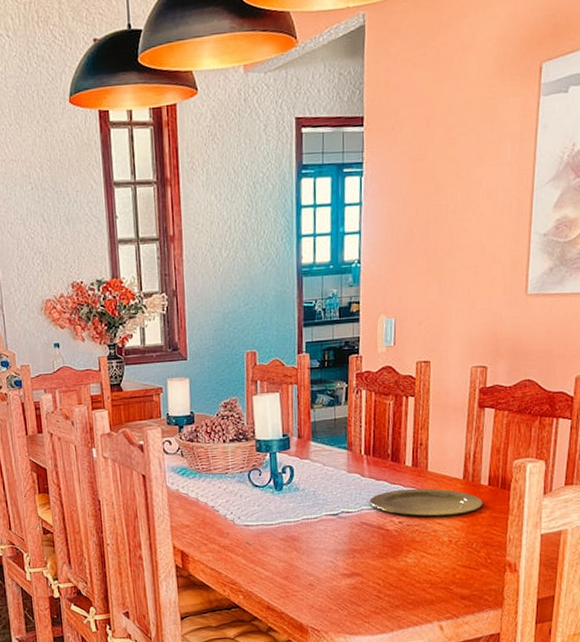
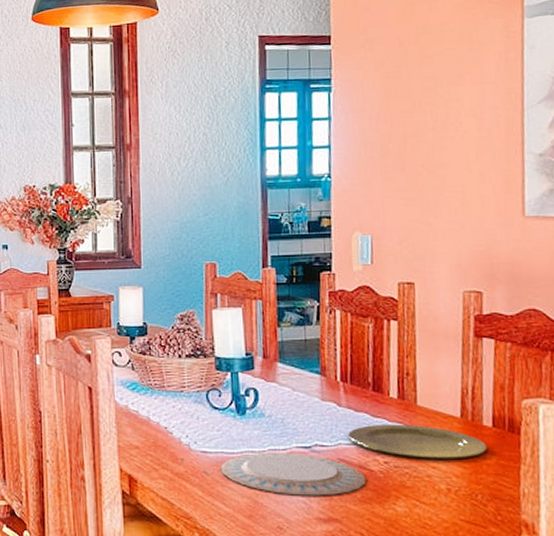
plate: none [262,521,384,557] -> present [221,453,366,496]

